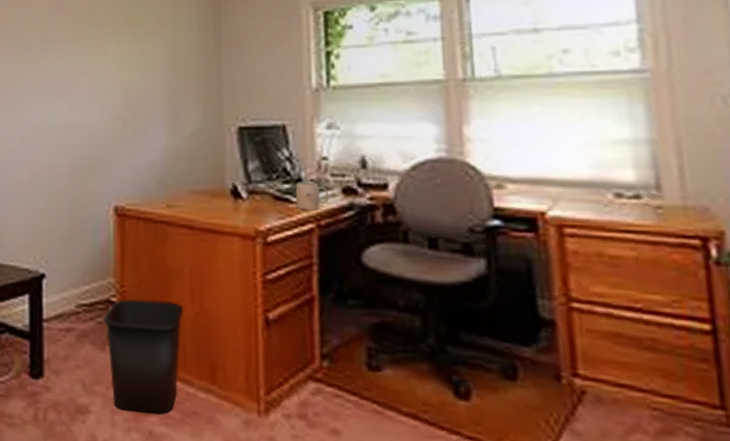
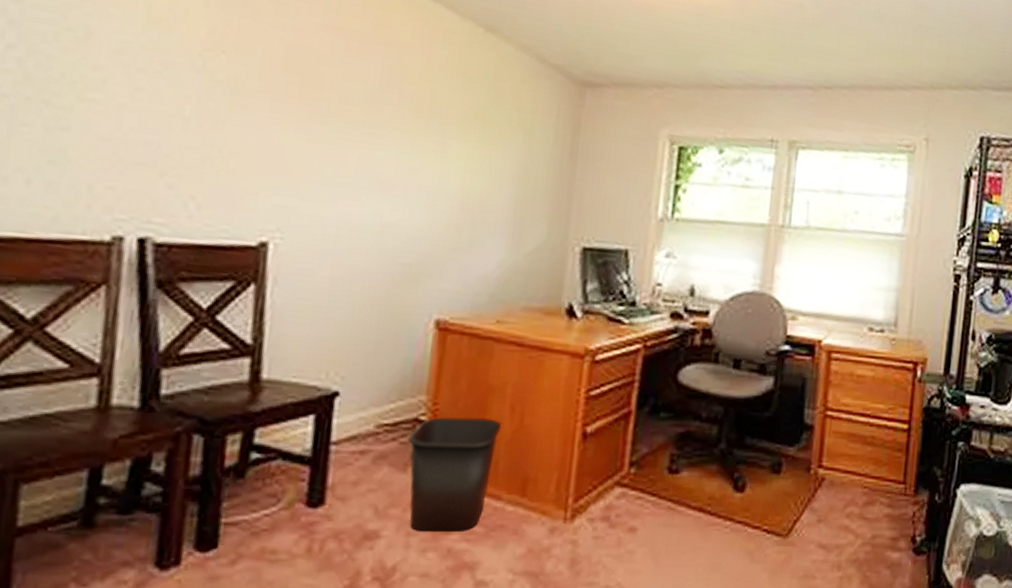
mug: present [295,182,330,211] -> none [627,304,659,332]

